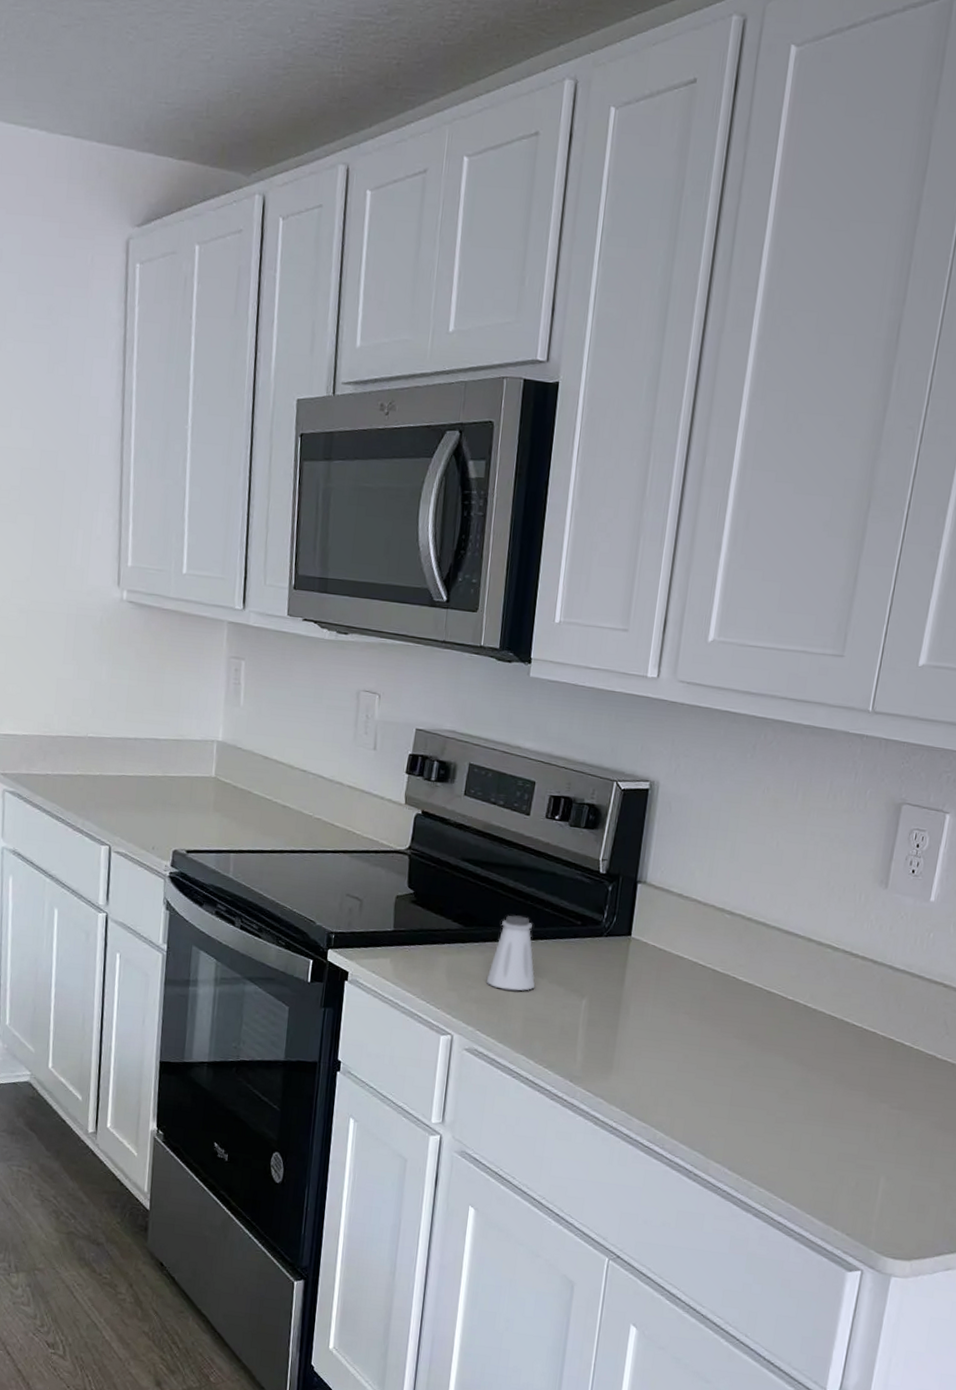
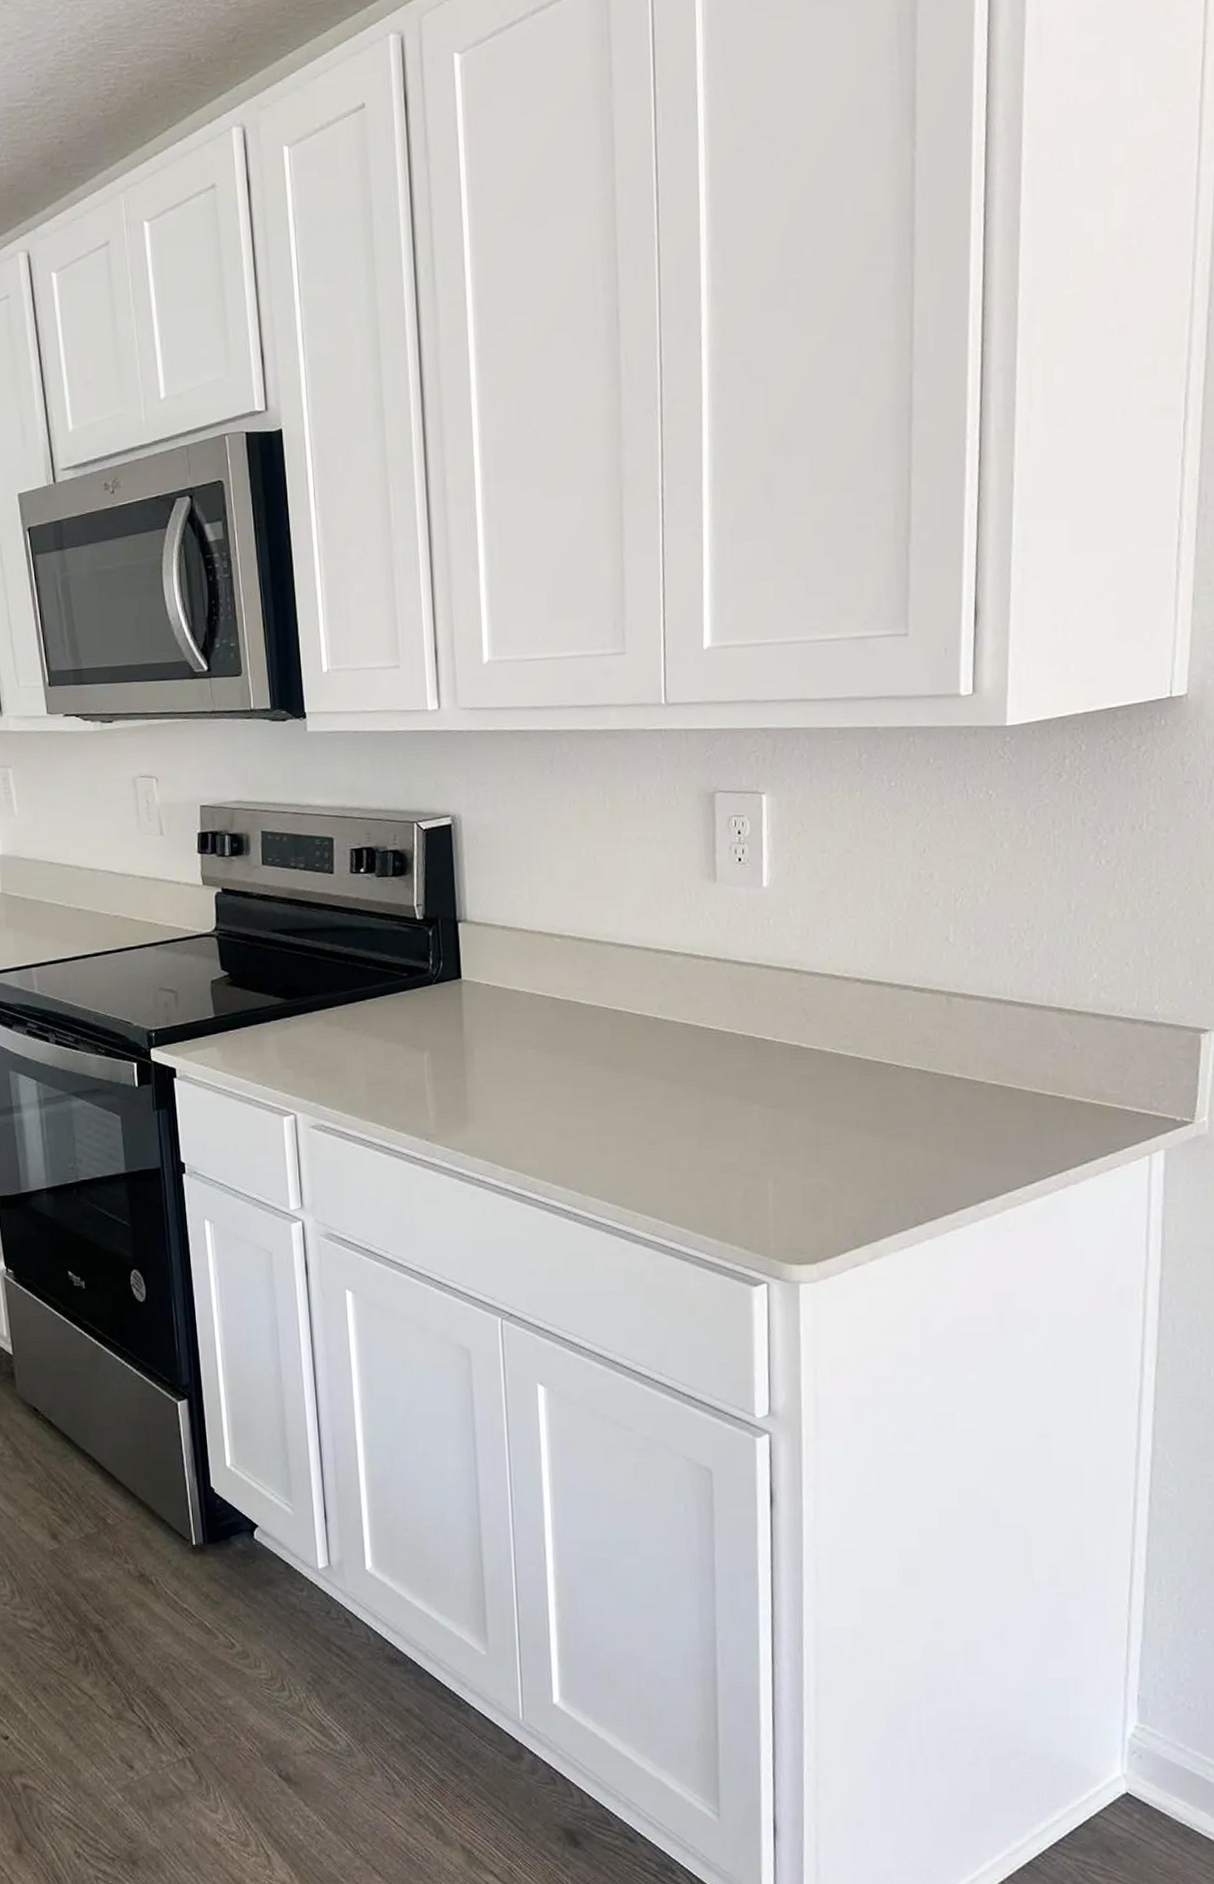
saltshaker: present [486,915,535,991] -> none [320,978,371,1058]

